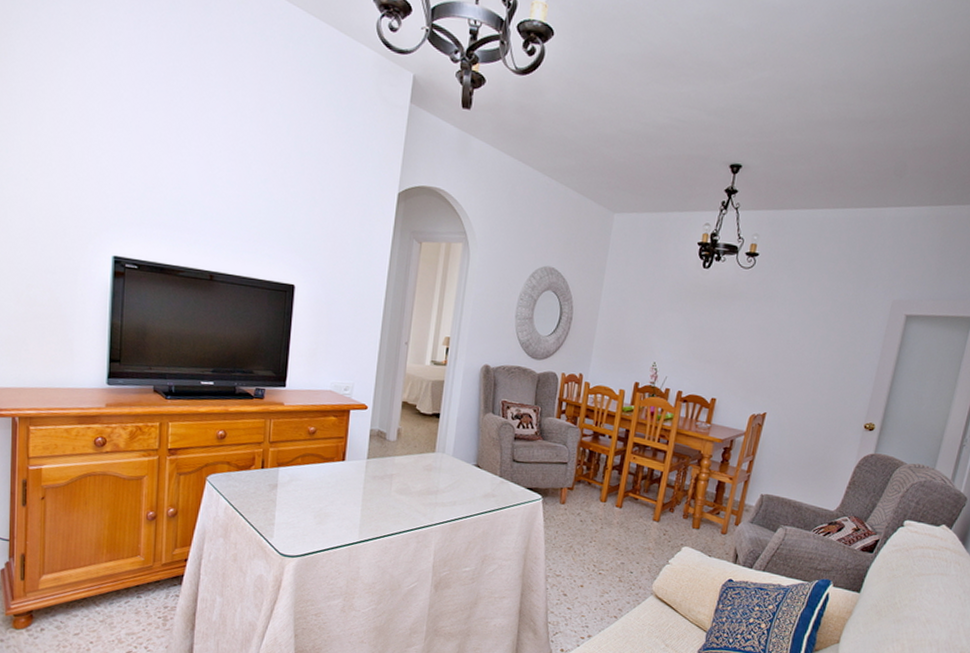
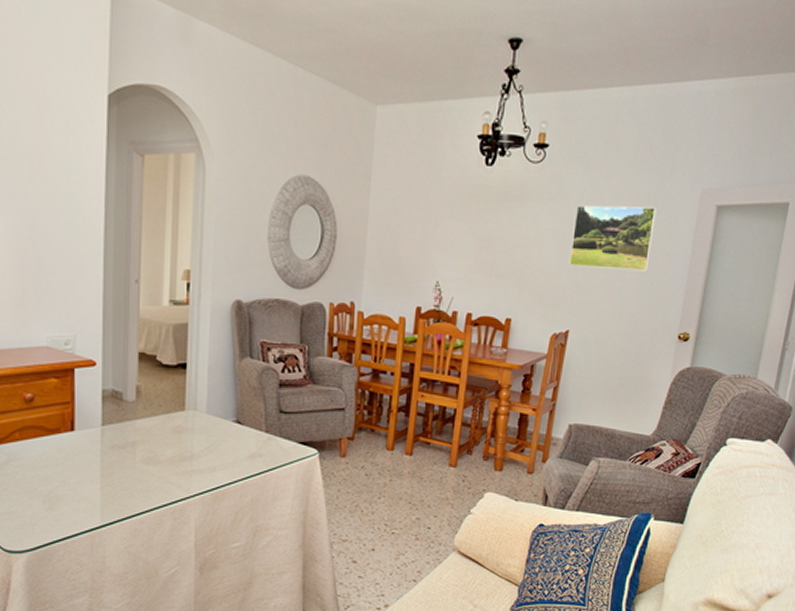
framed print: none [770,306,851,367] -> present [569,205,657,272]

